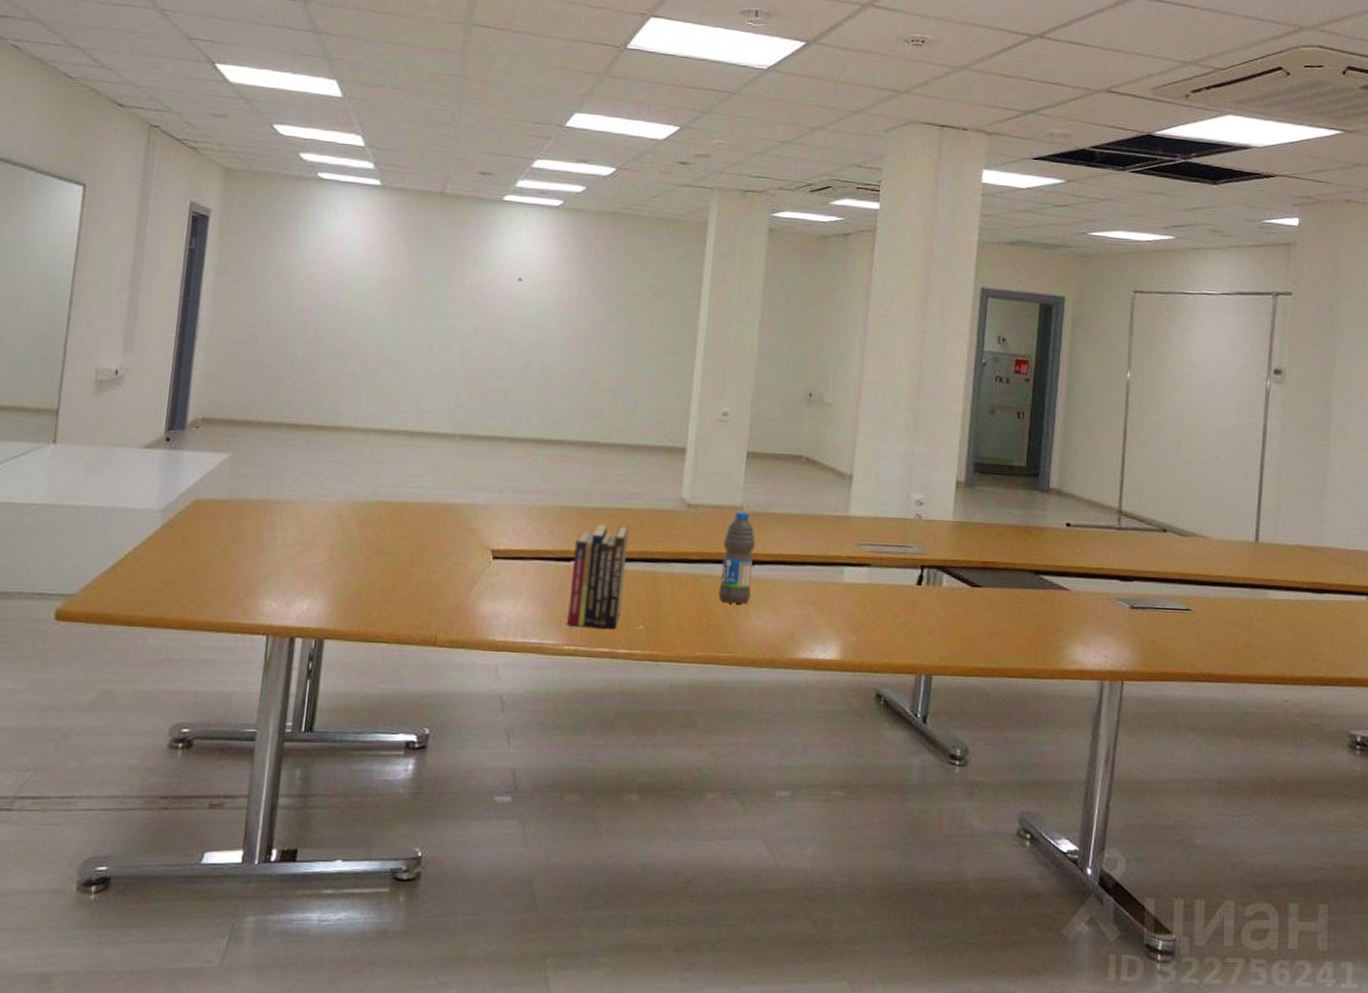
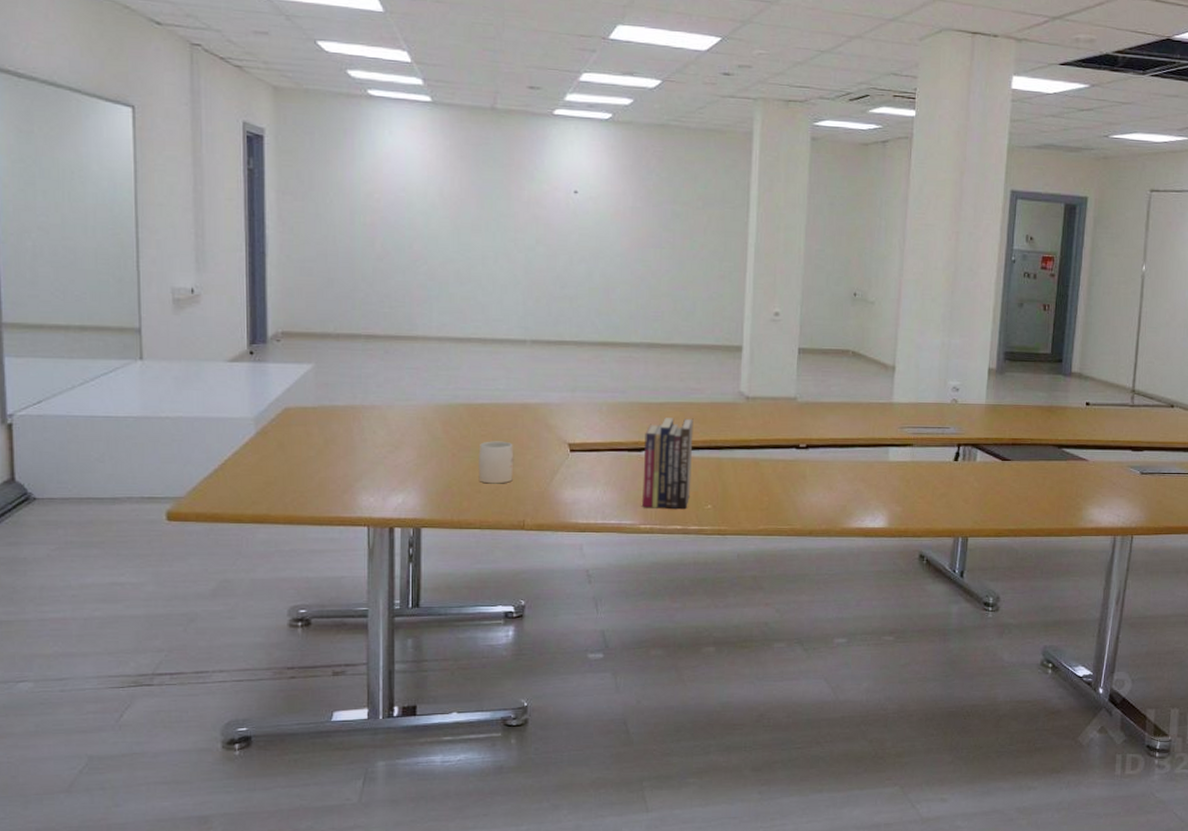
mug: none [391,544,433,593] -> present [478,441,514,484]
water bottle: present [719,511,755,604] -> none [778,402,809,483]

